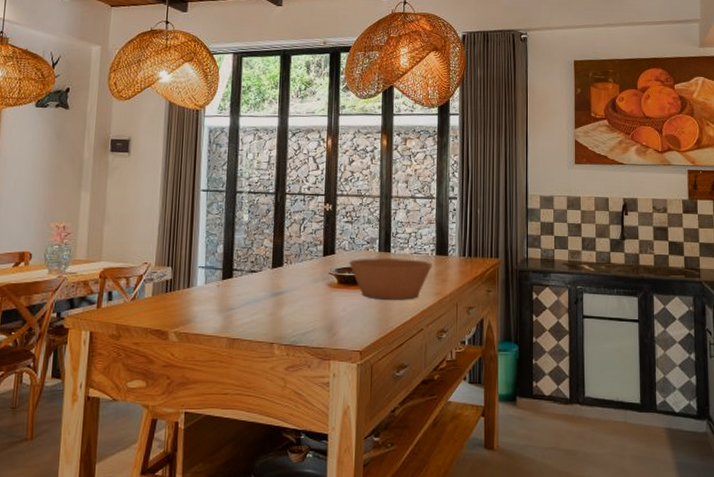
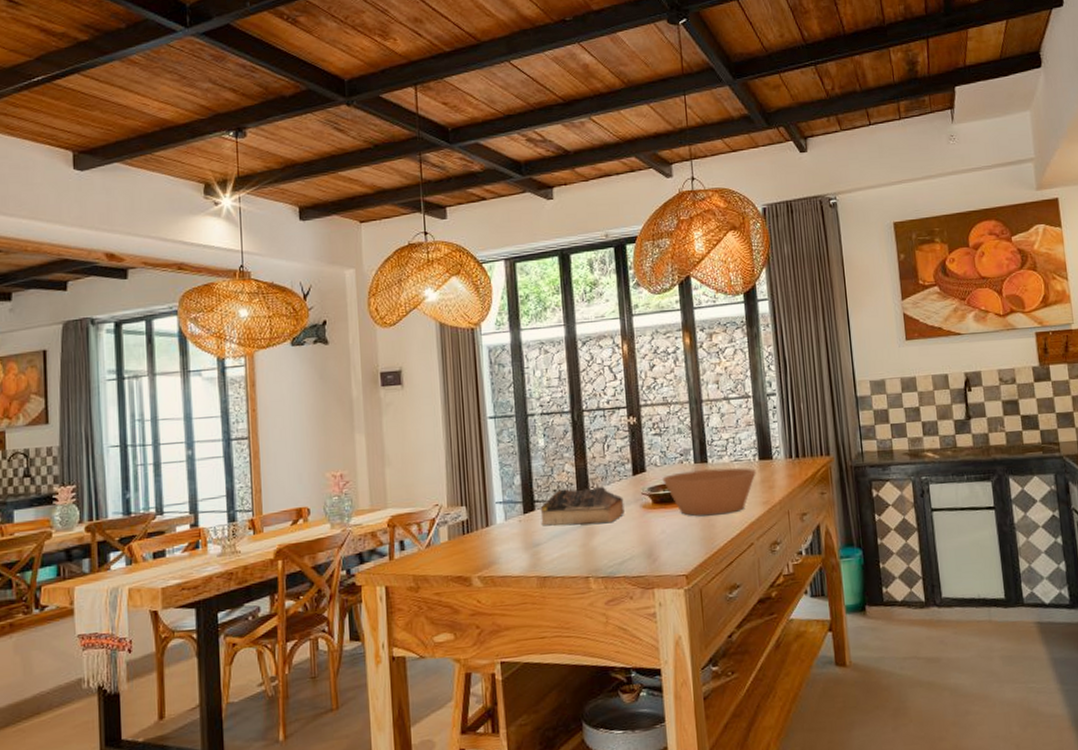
bread loaf: none [237,261,313,297] -> present [540,486,625,526]

